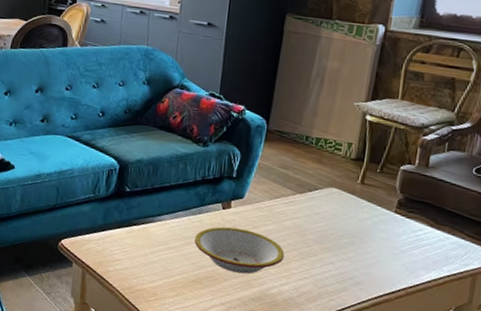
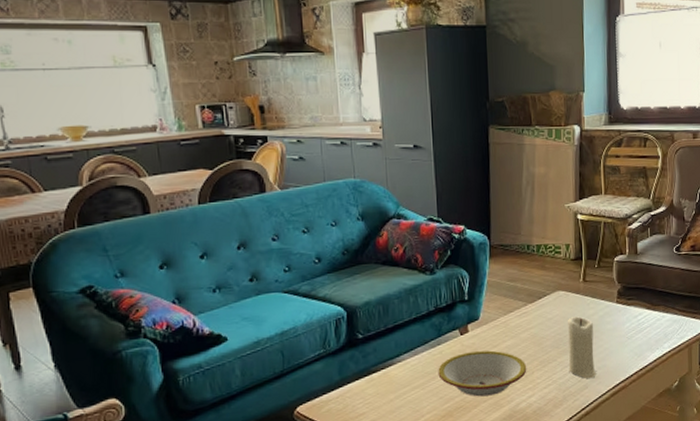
candle: none [329,216,365,282] -> present [568,316,596,378]

